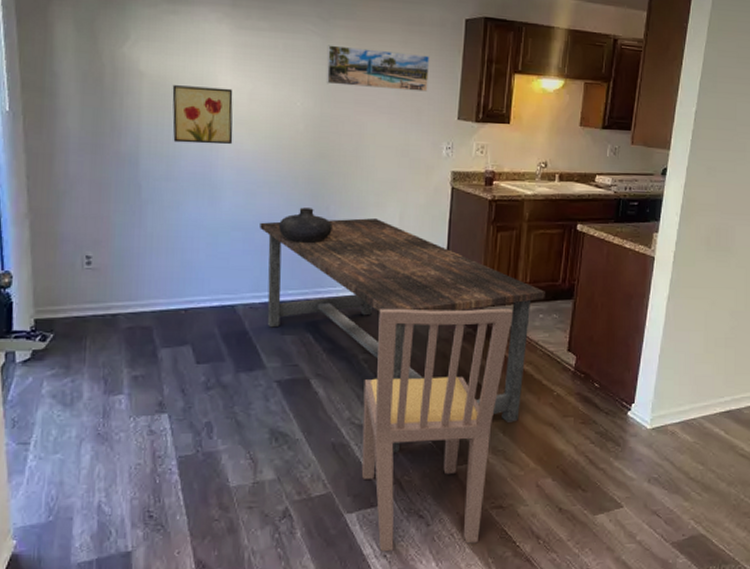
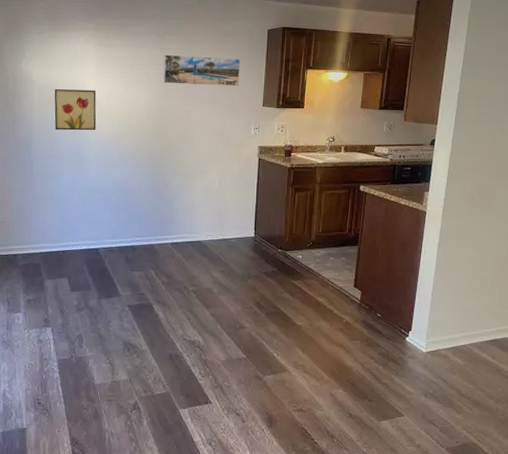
dining table: present [260,218,545,454] -> none [116,183,335,364]
vase: present [279,207,333,244] -> none [130,176,169,203]
dining chair: present [361,308,514,552] -> none [192,252,309,441]

